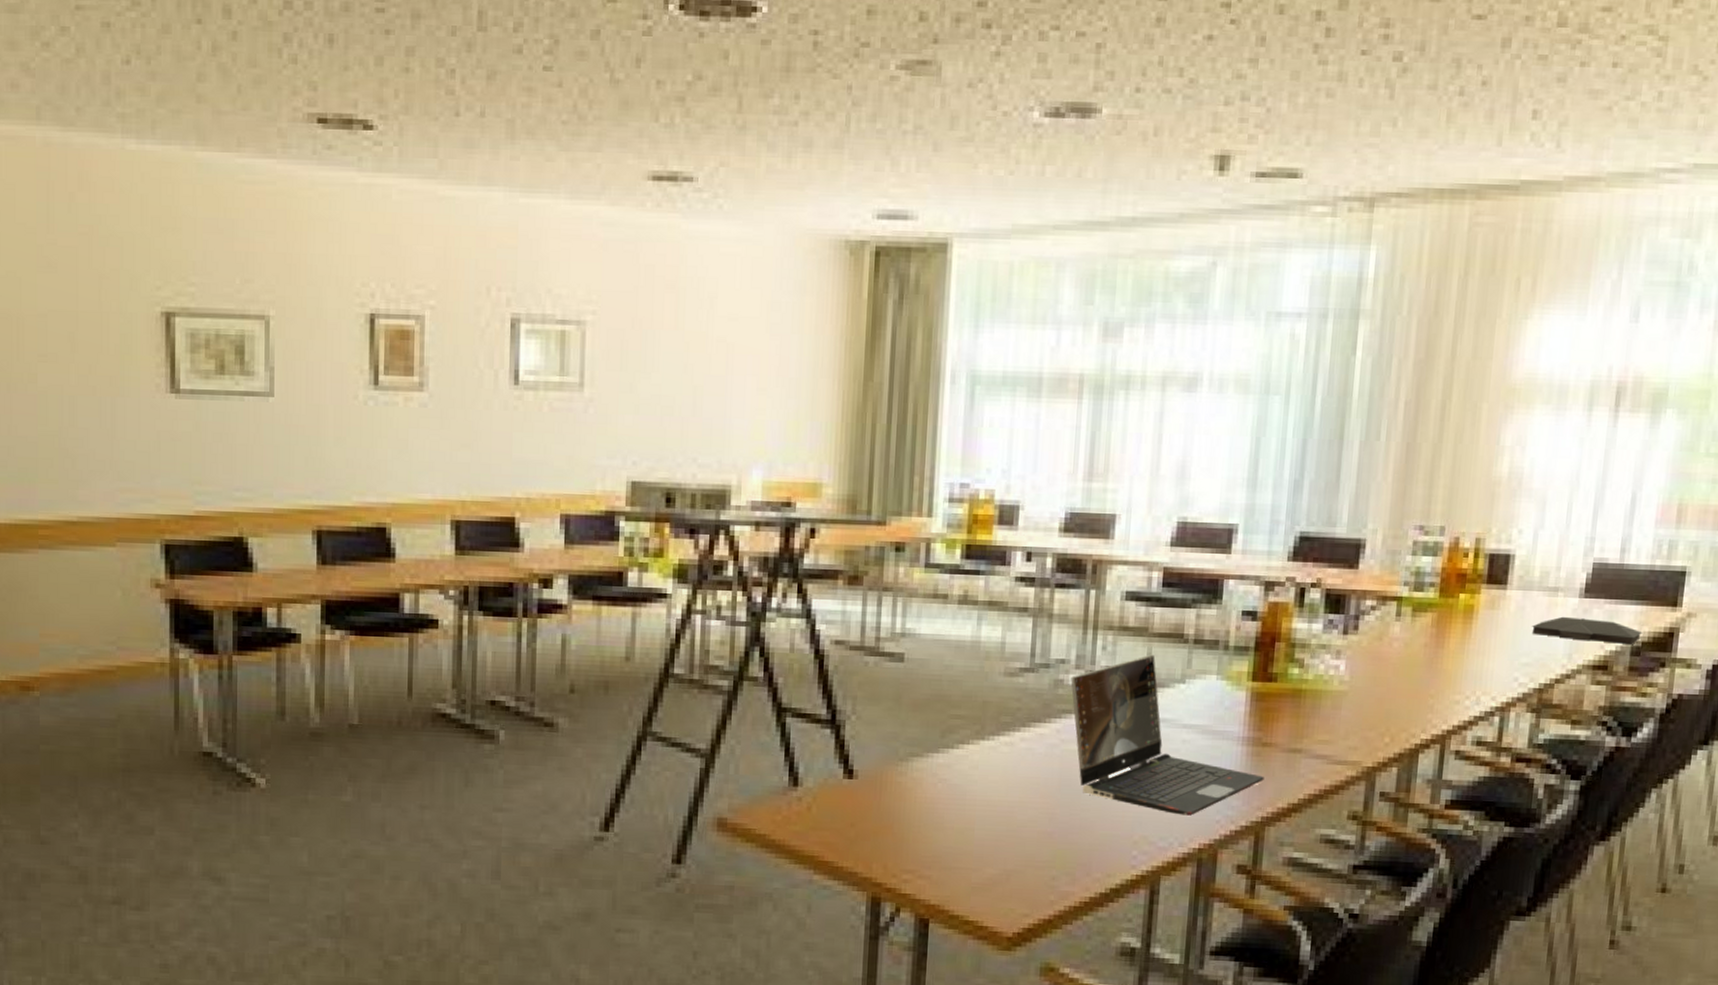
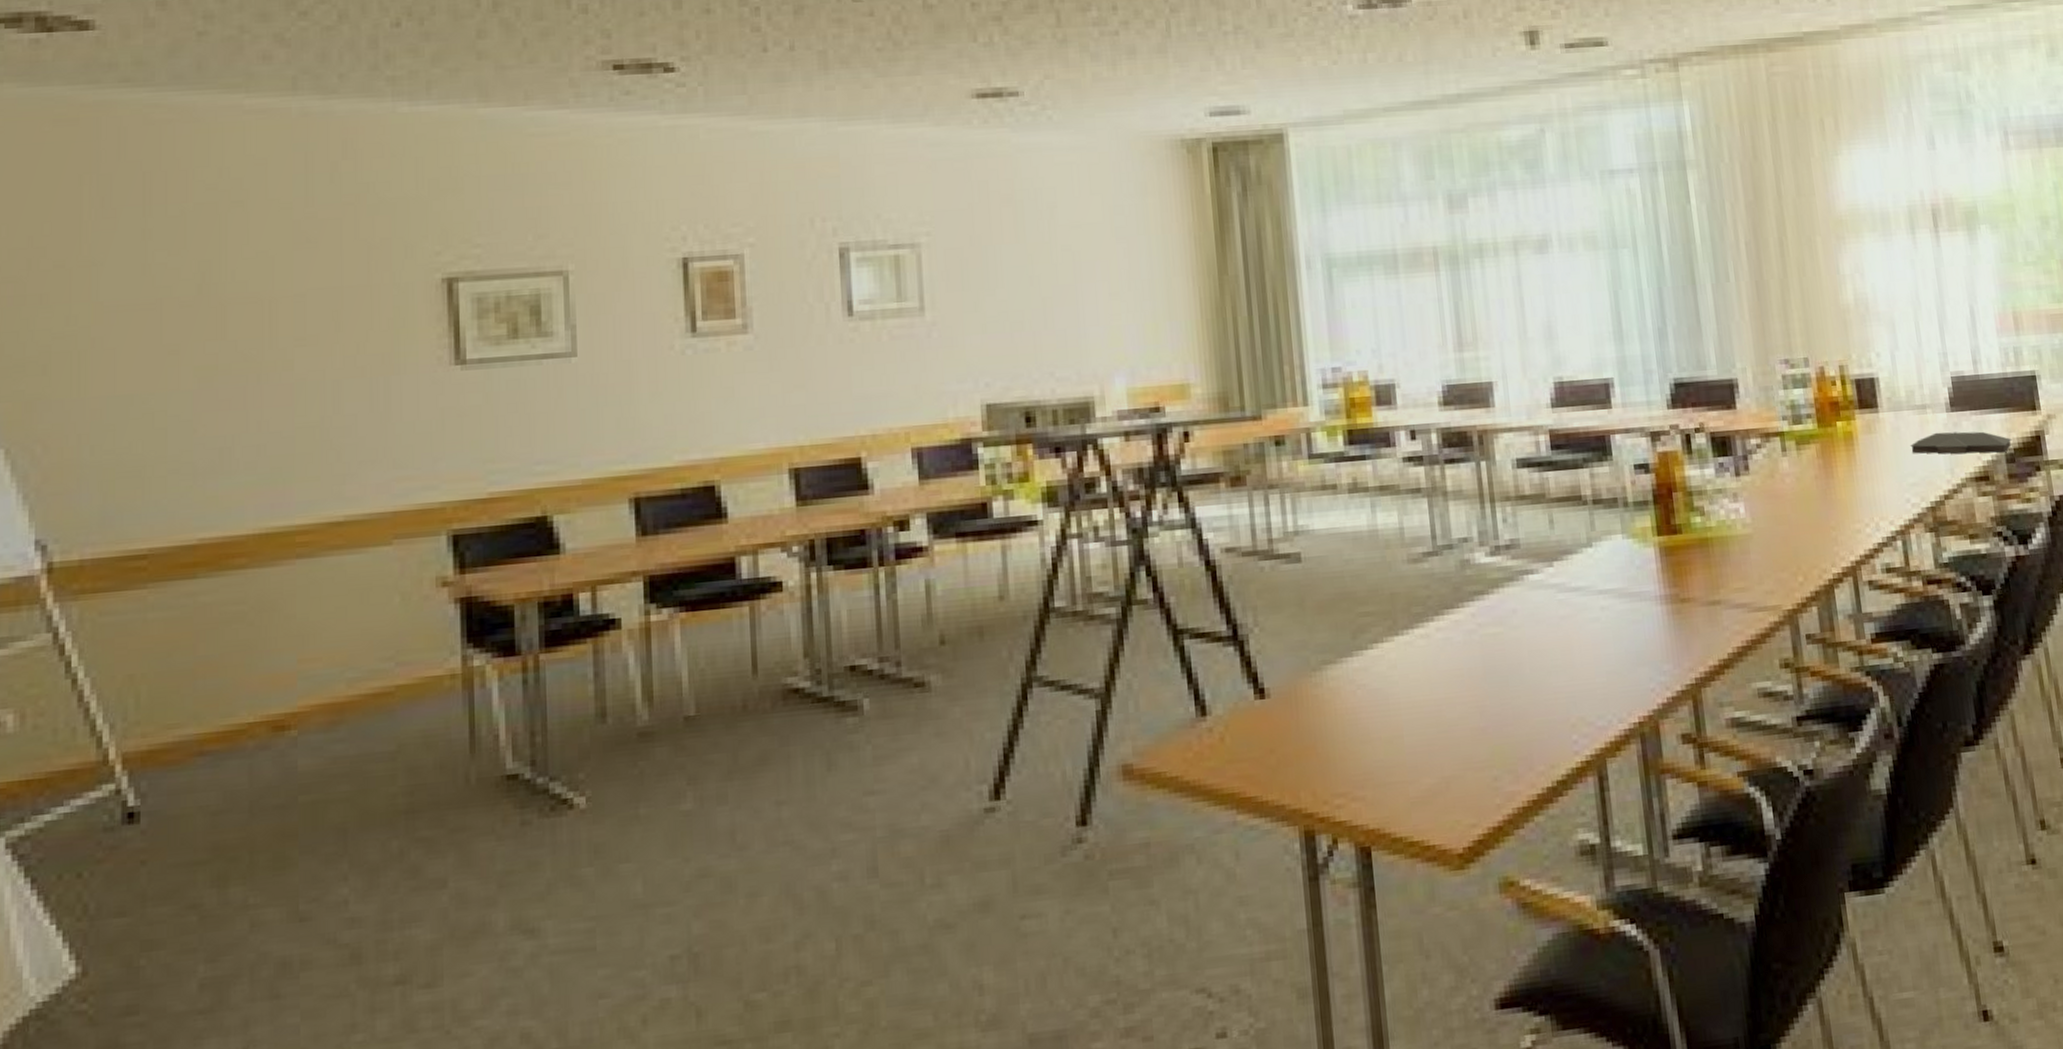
laptop computer: present [1071,654,1264,816] -> none [1476,521,1690,689]

